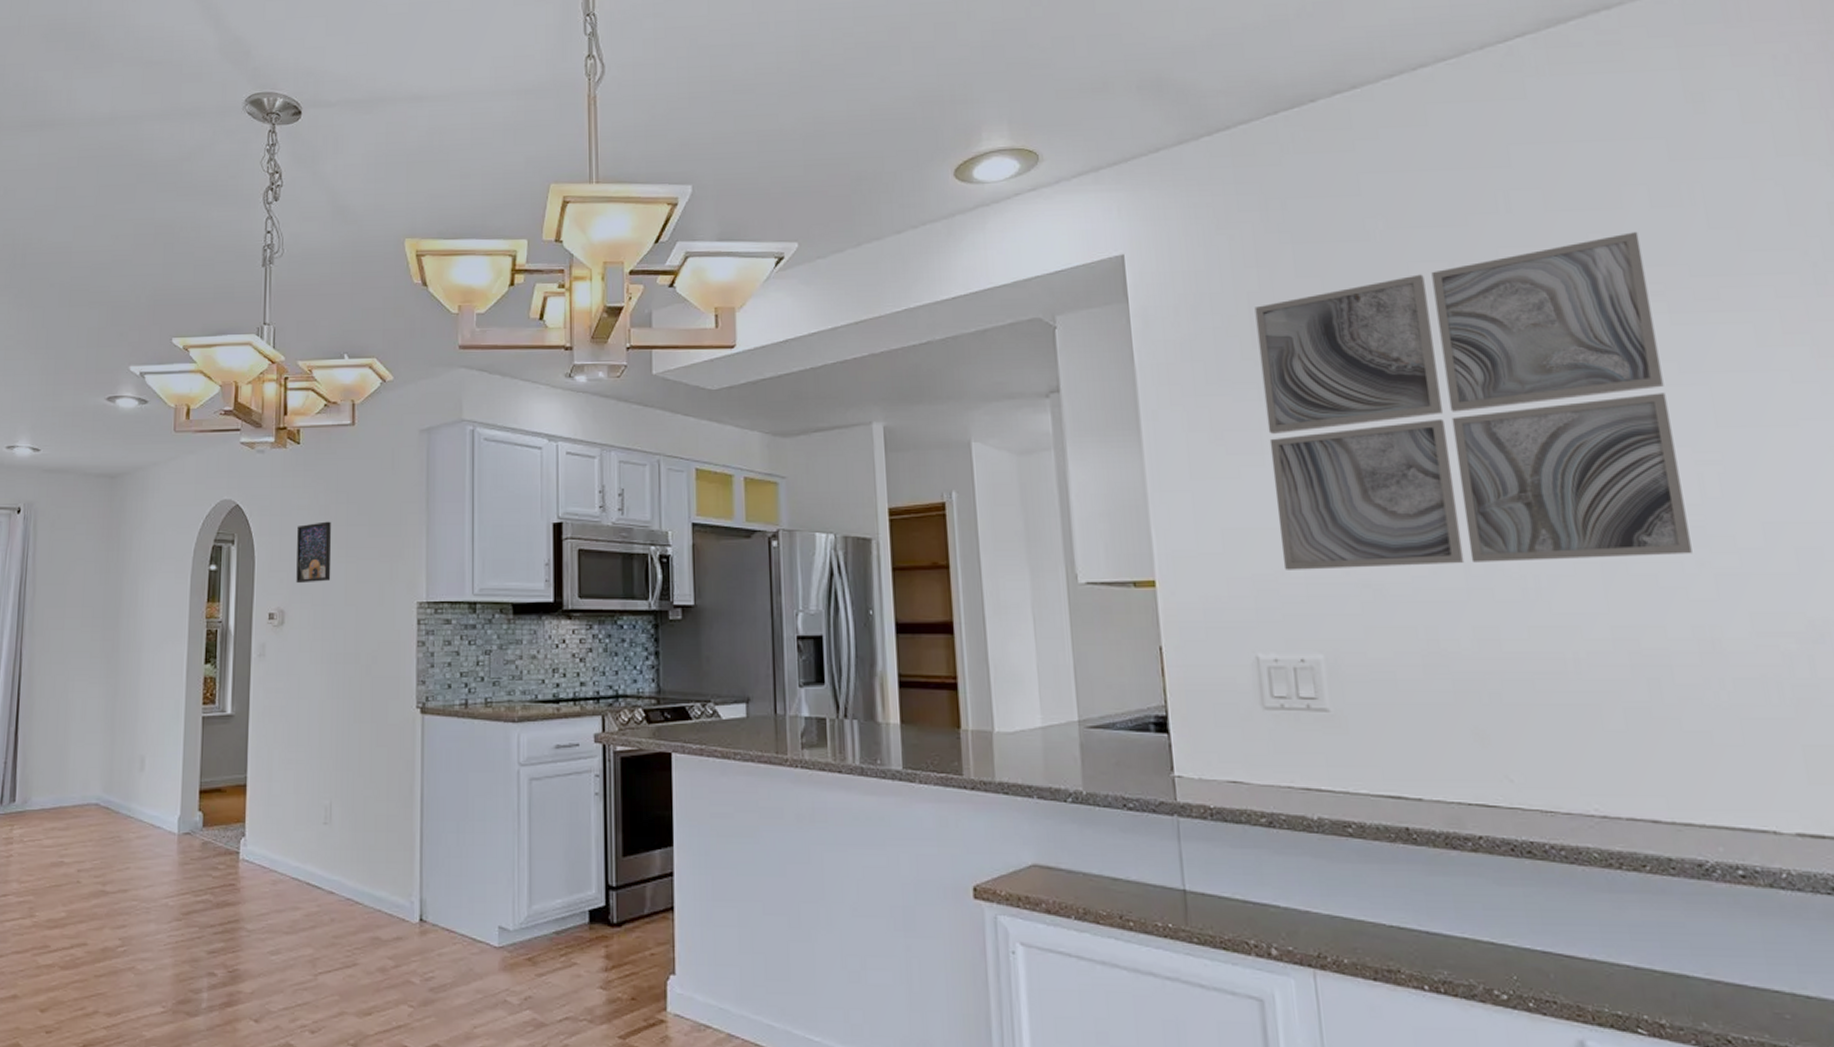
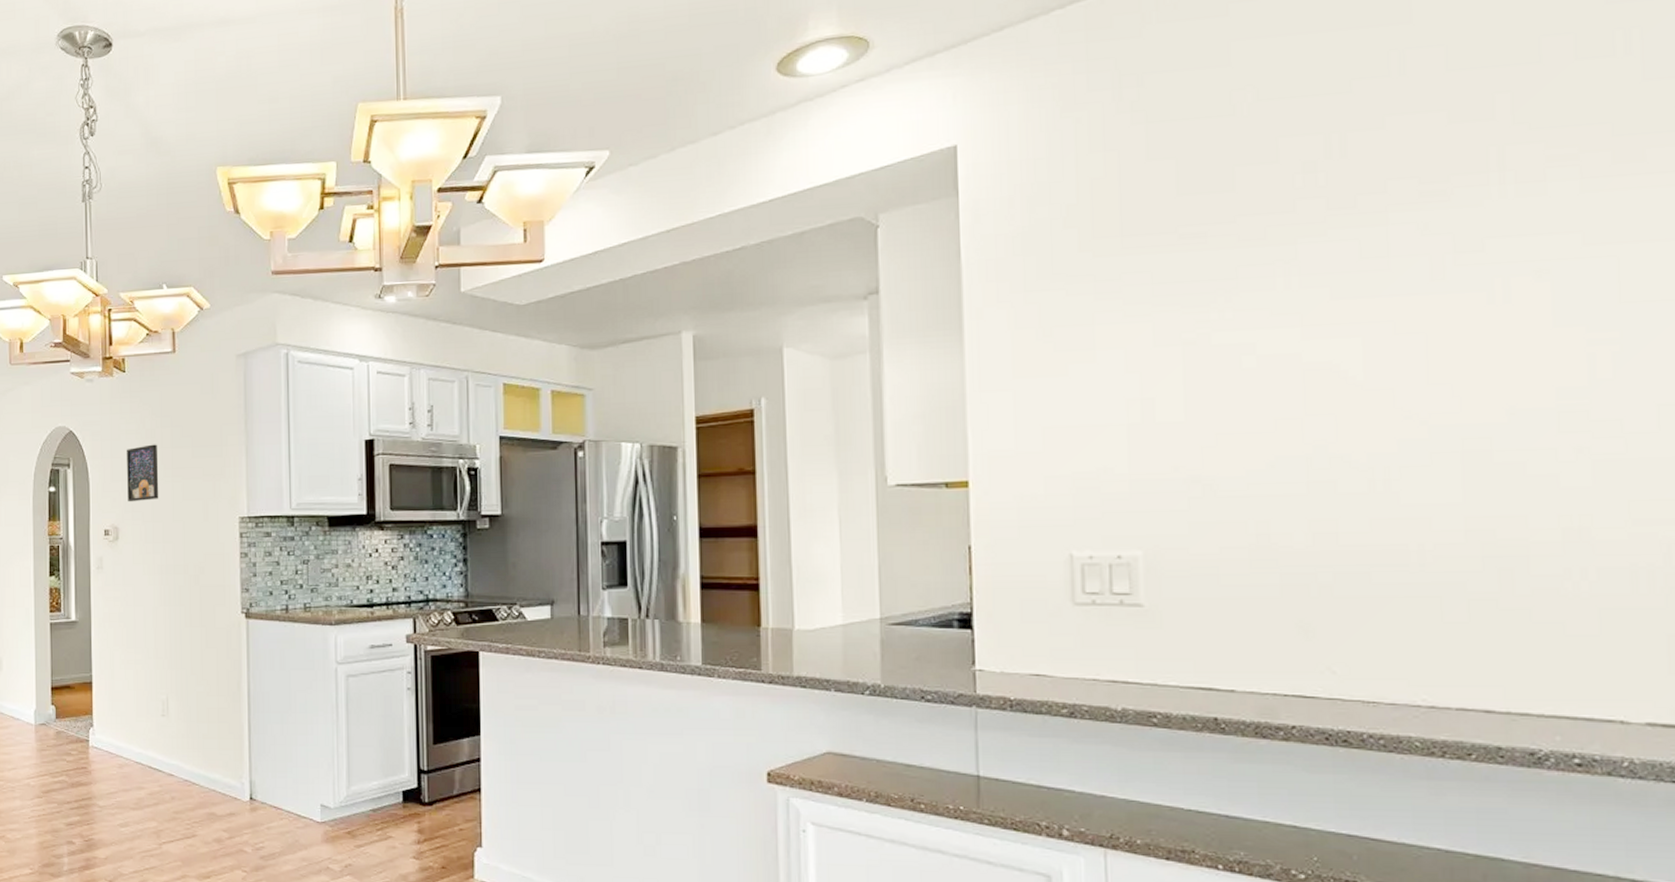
wall art: present [1254,232,1693,570] -> none [1097,89,1570,468]

